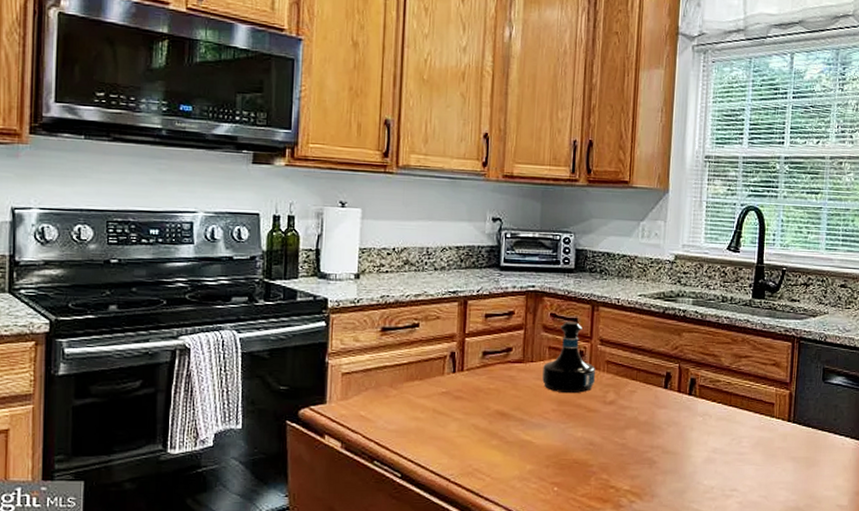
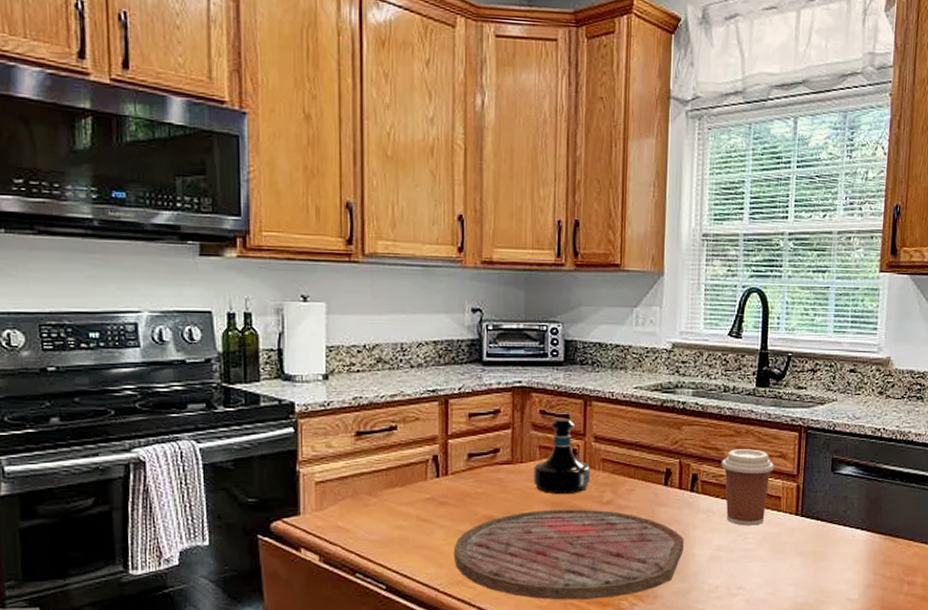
cutting board: none [465,407,682,495] -> present [453,509,684,600]
coffee cup: none [718,356,769,430] -> present [721,449,775,526]

